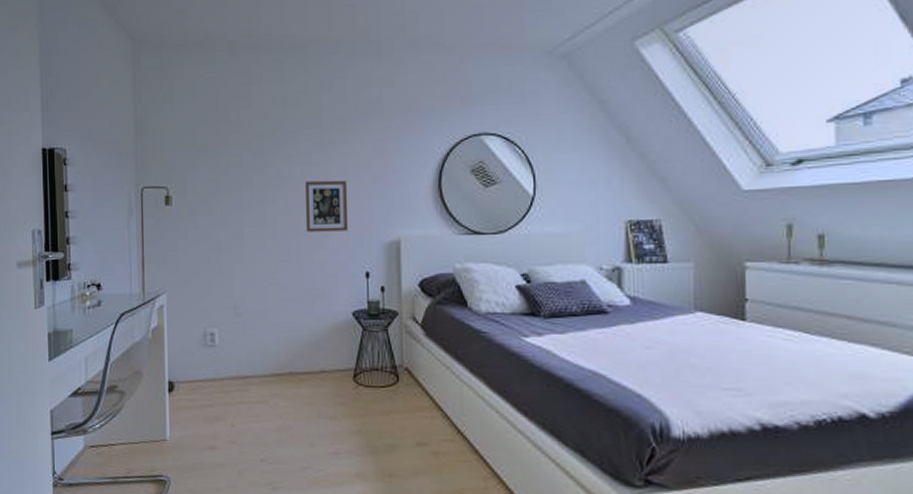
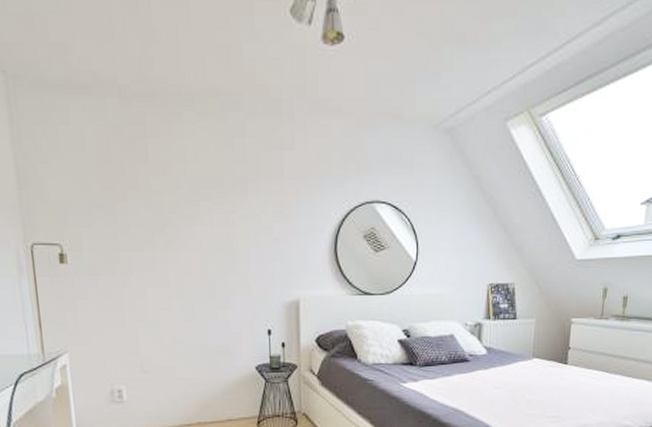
picture frame: present [304,180,349,232] -> none [207,241,251,292]

